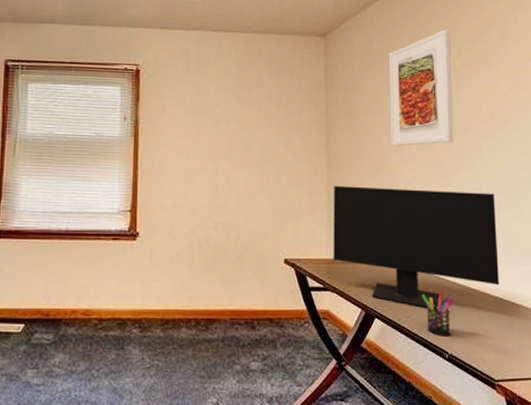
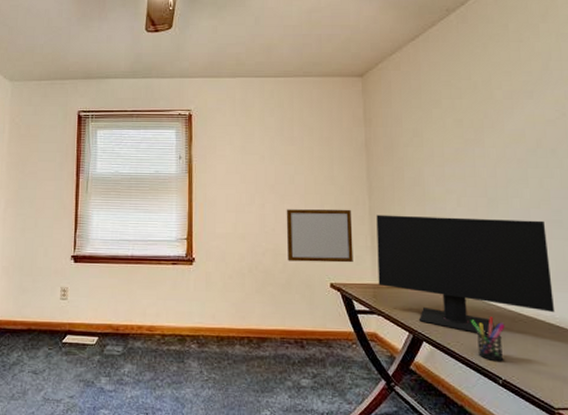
writing board: none [240,178,309,237] -> present [286,209,353,263]
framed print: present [388,30,454,146] -> none [426,64,498,176]

